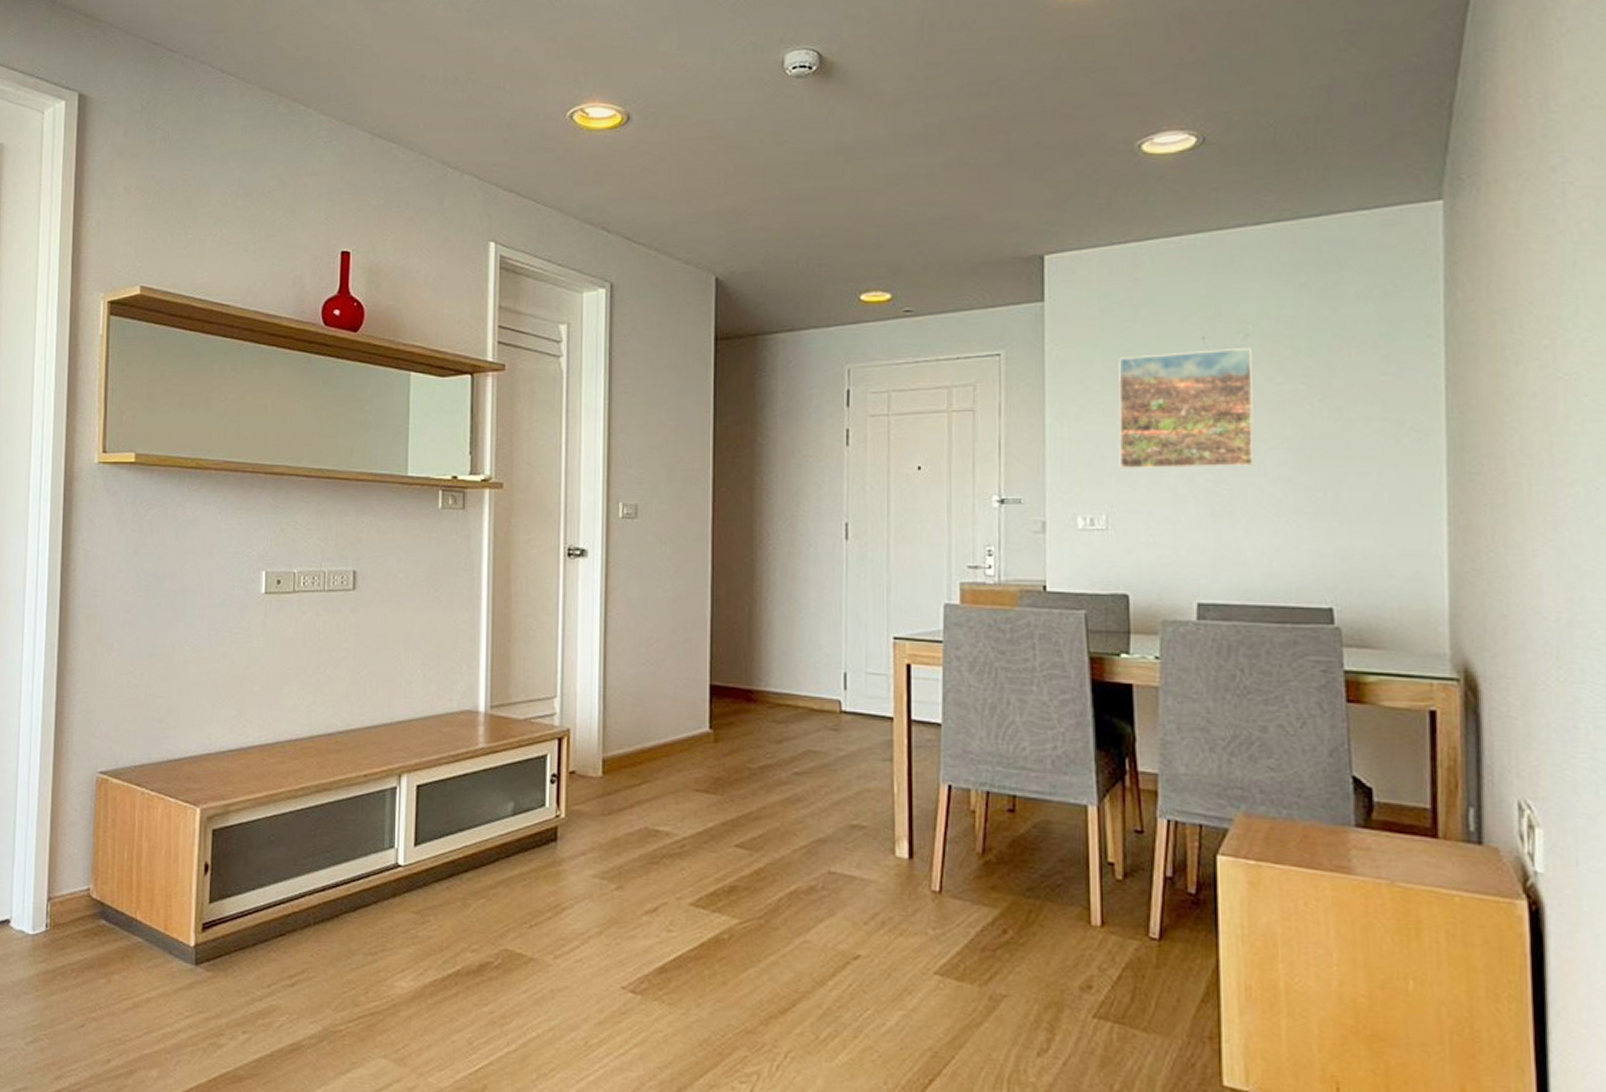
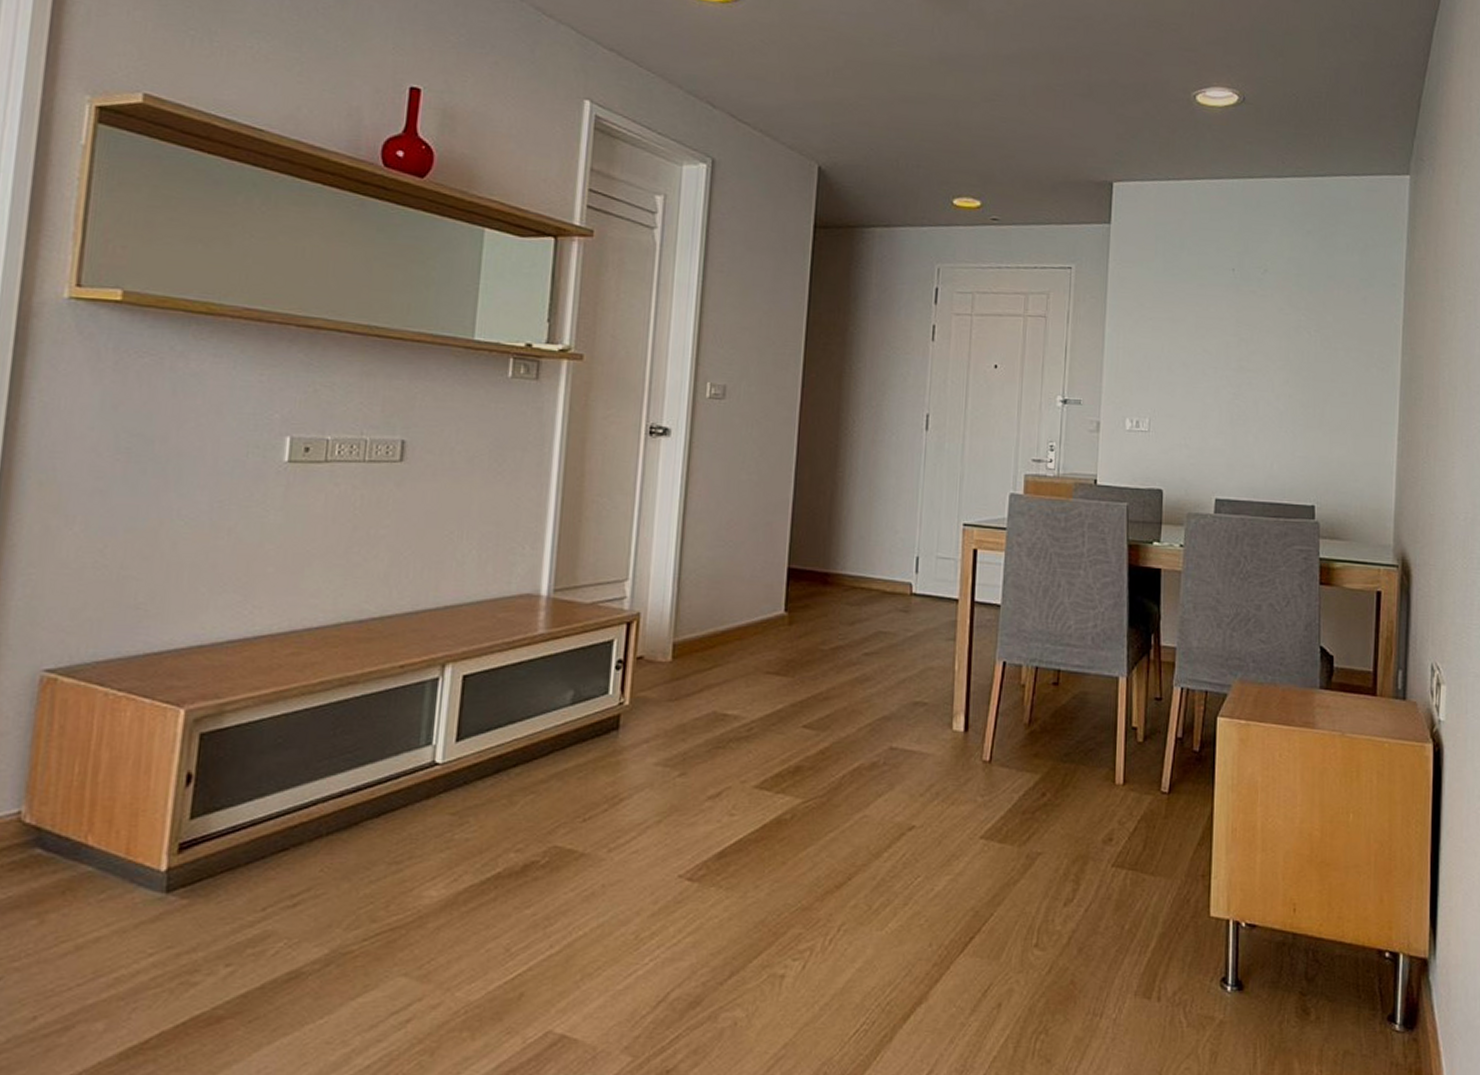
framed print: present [1118,347,1255,470] -> none [1162,280,1270,383]

